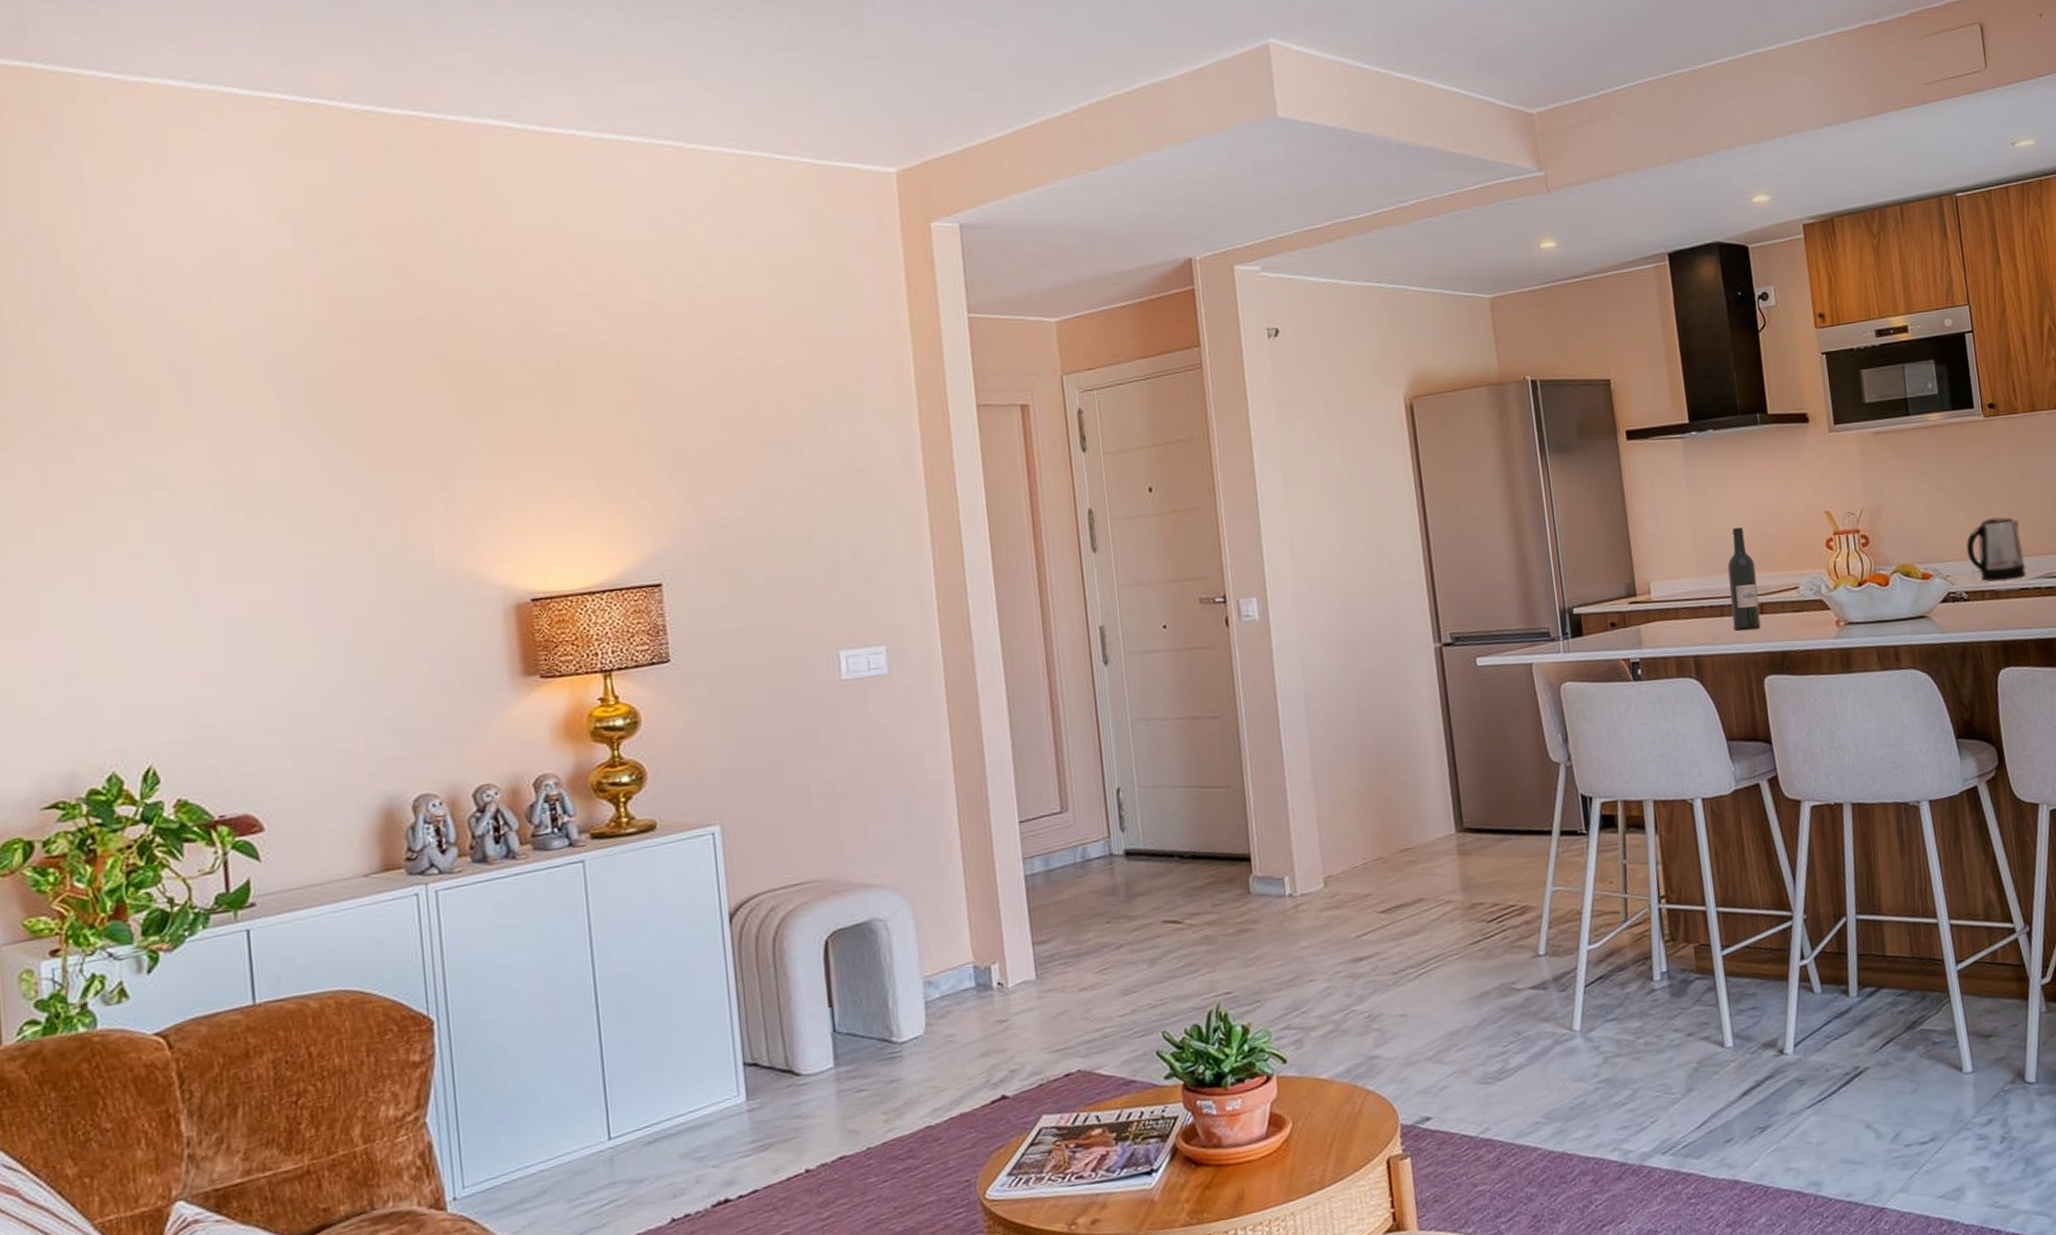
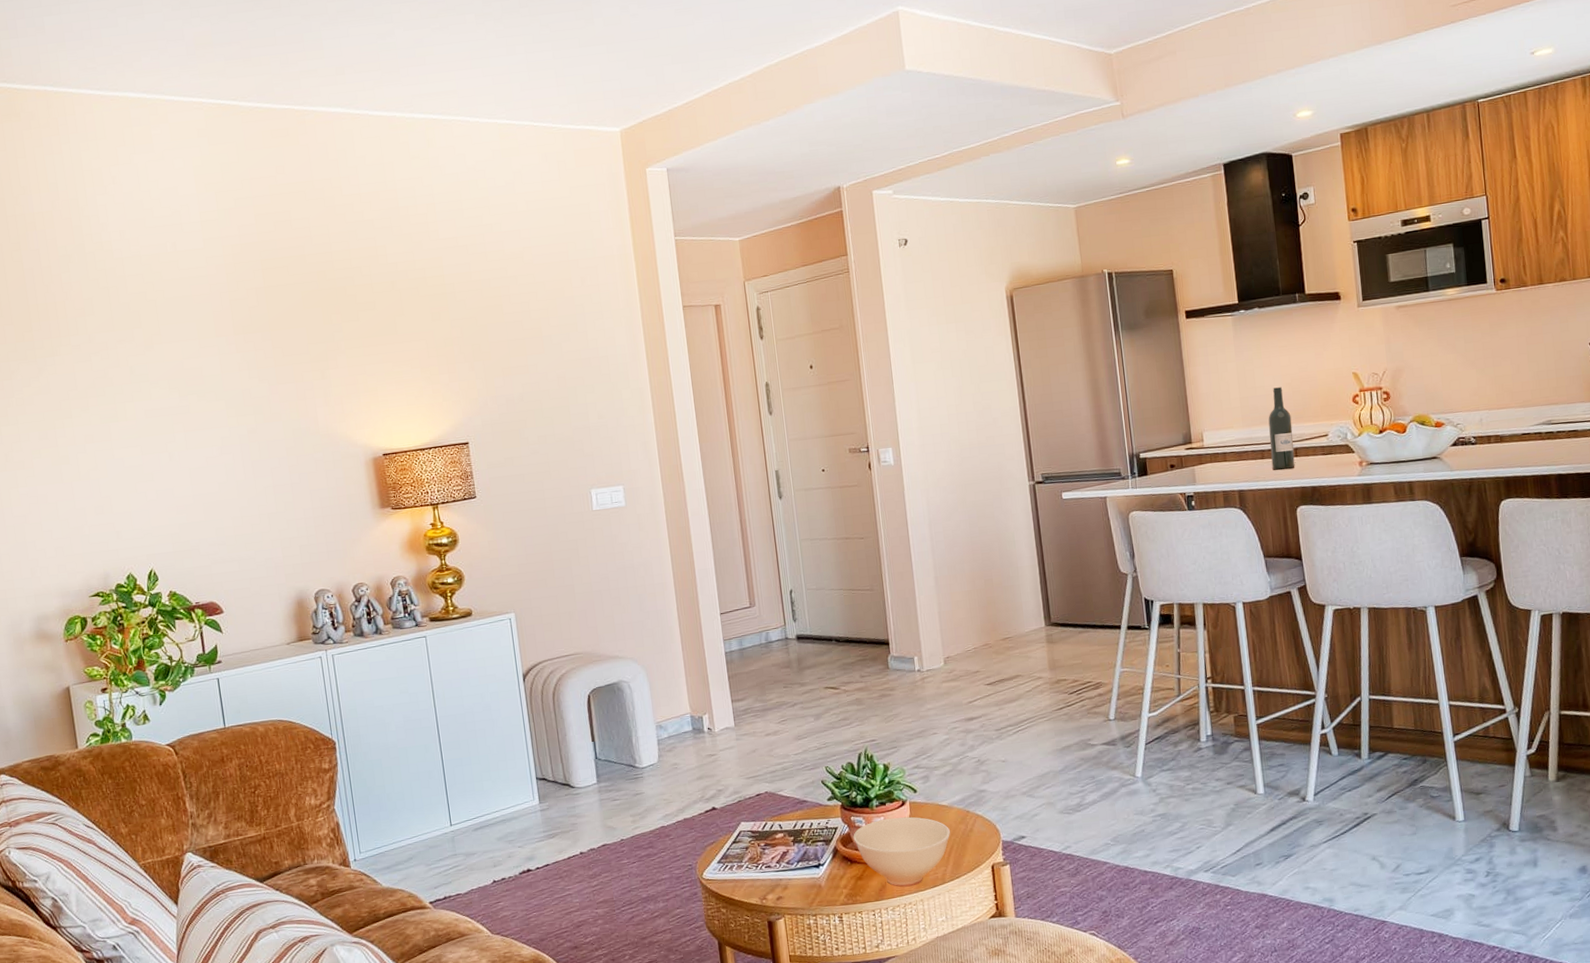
bowl: none [1199,1097,1332,1197] -> present [853,817,951,888]
kettle: present [1966,517,2026,582] -> none [1475,374,1528,429]

